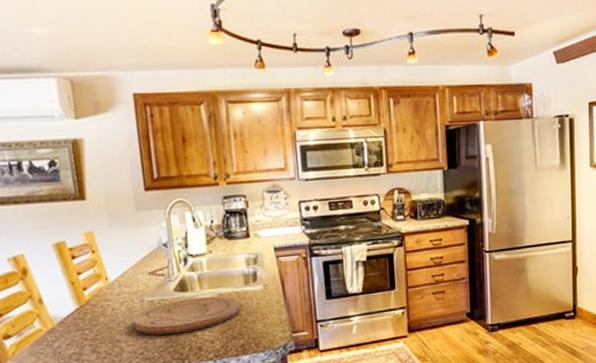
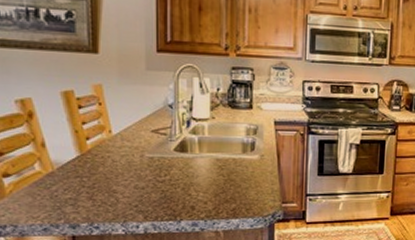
cutting board: present [133,296,241,335] -> none [132,159,236,192]

